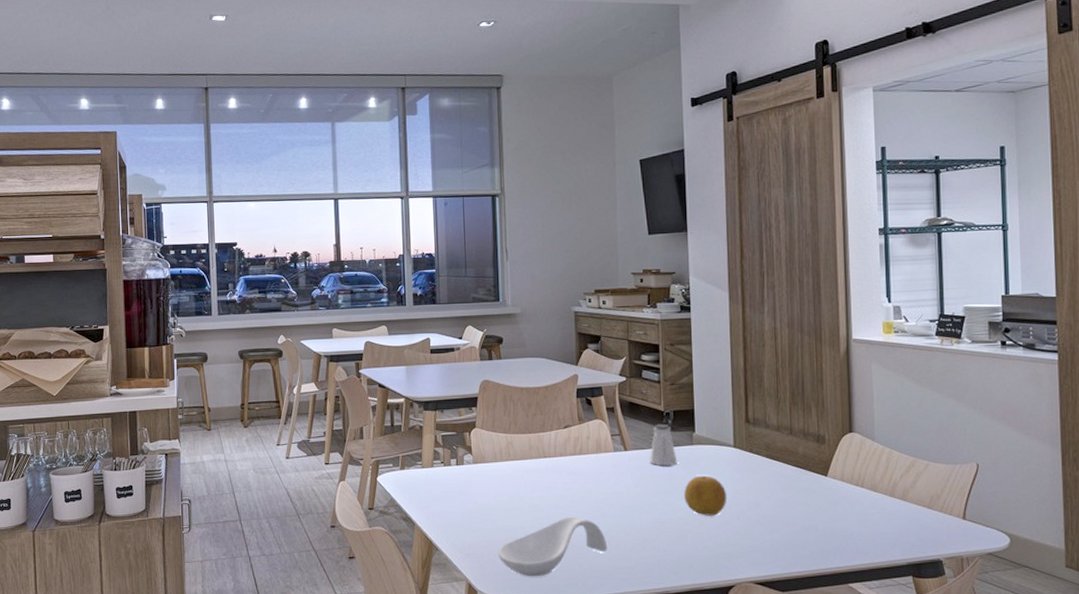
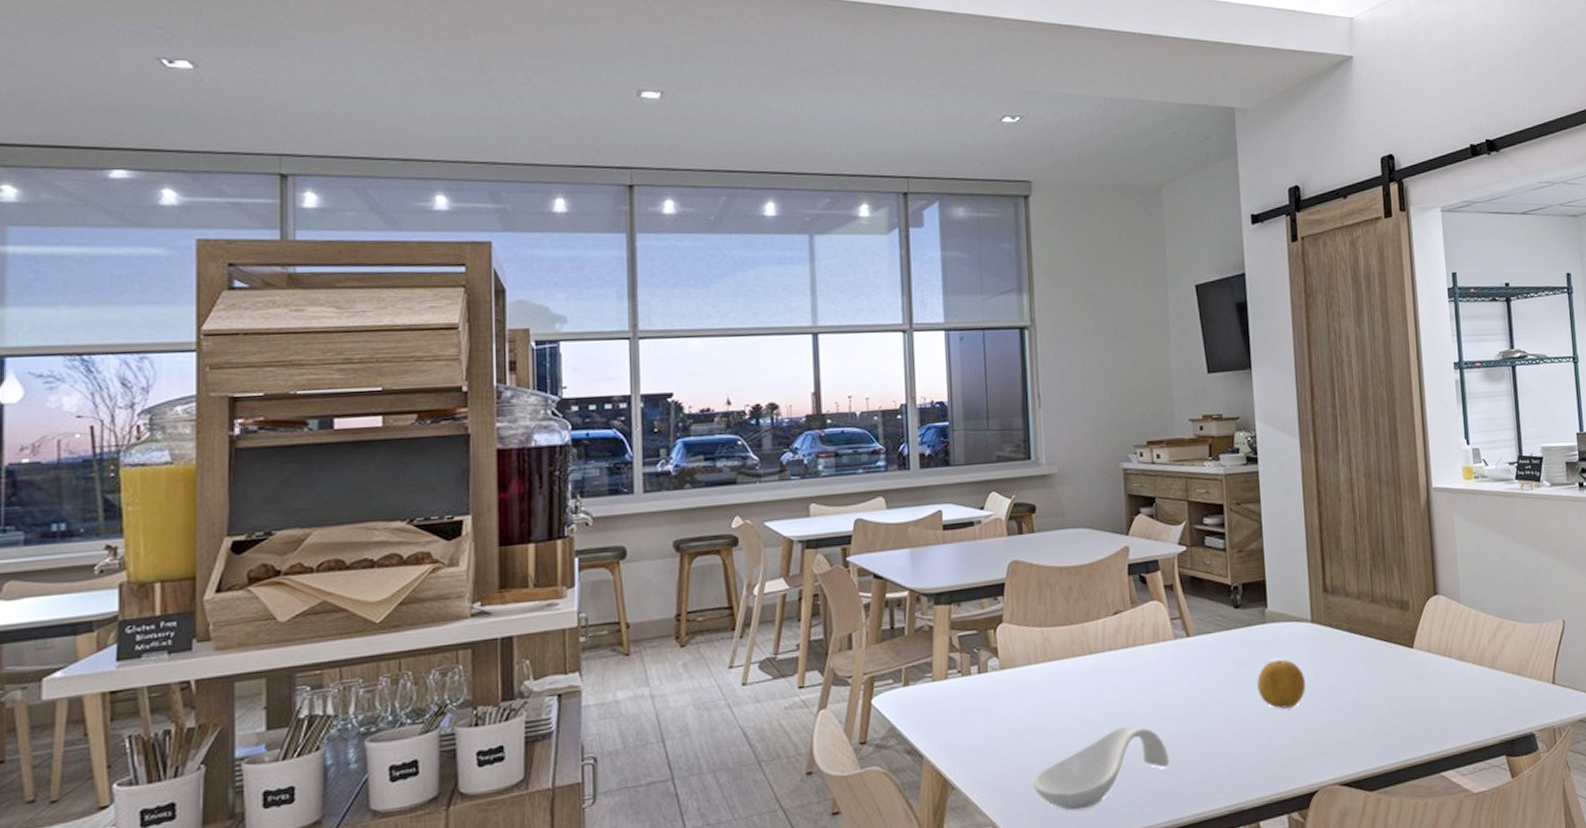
saltshaker: present [649,423,678,466] -> none [1215,600,1249,652]

